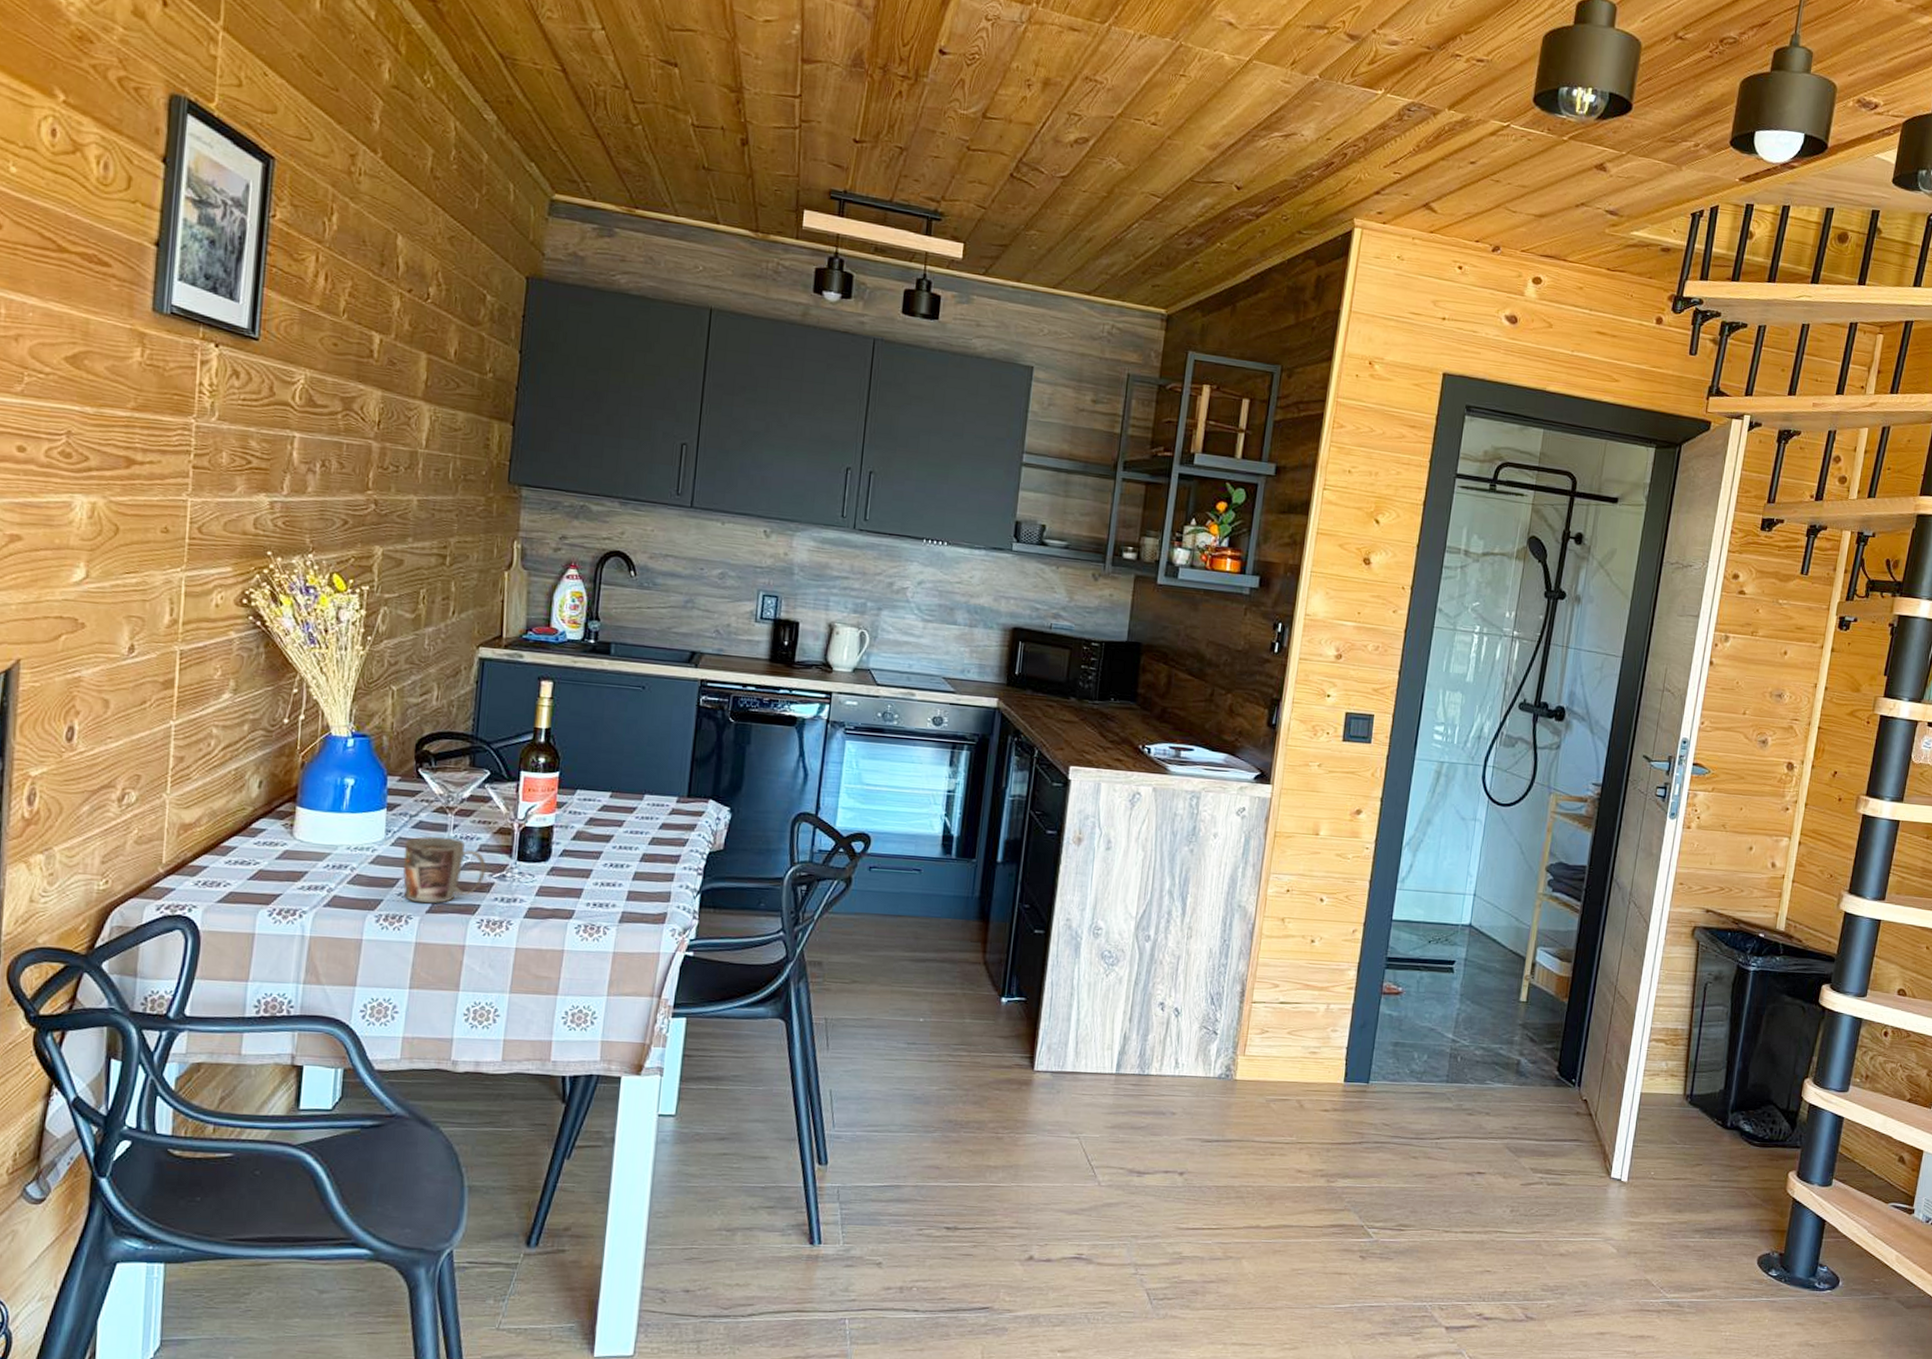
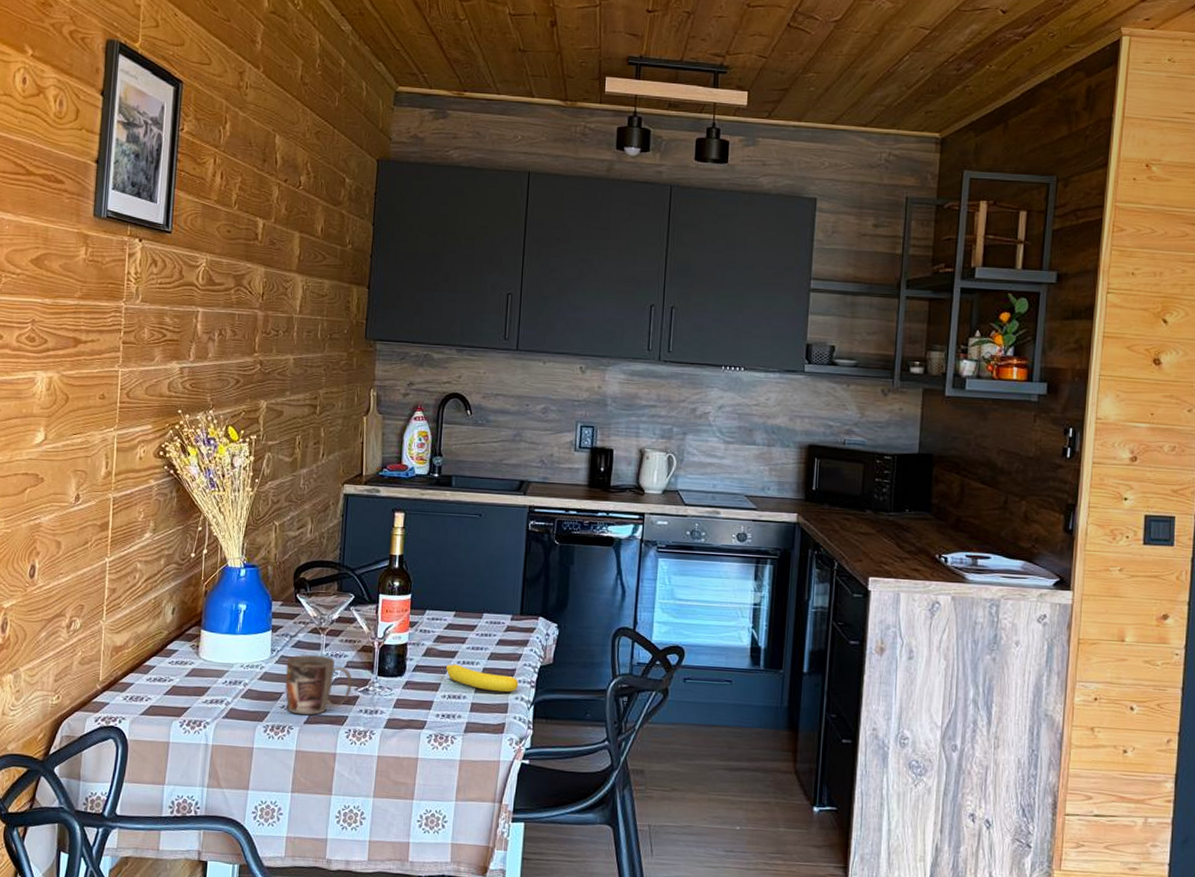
banana: none [599,849,684,880] -> present [446,664,519,693]

